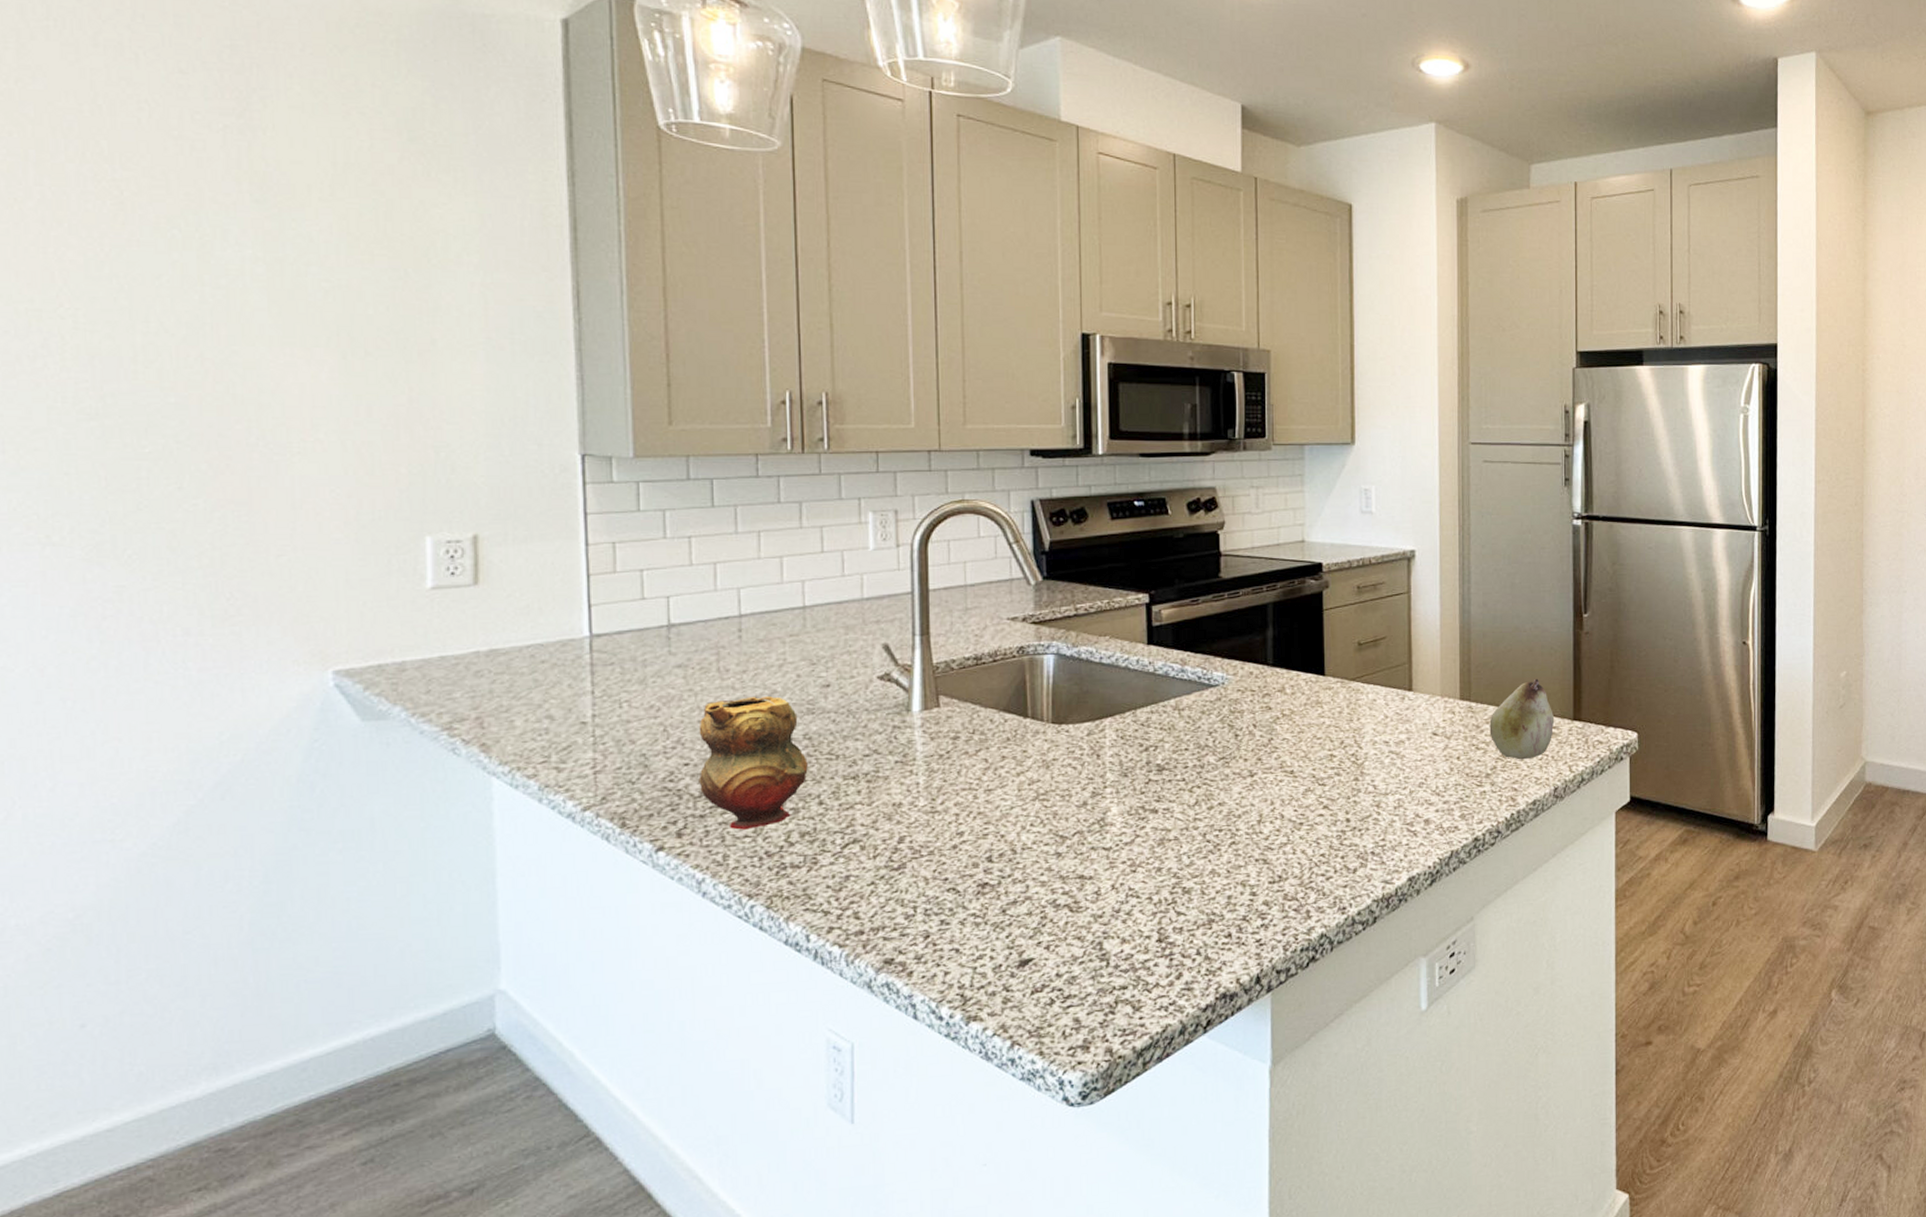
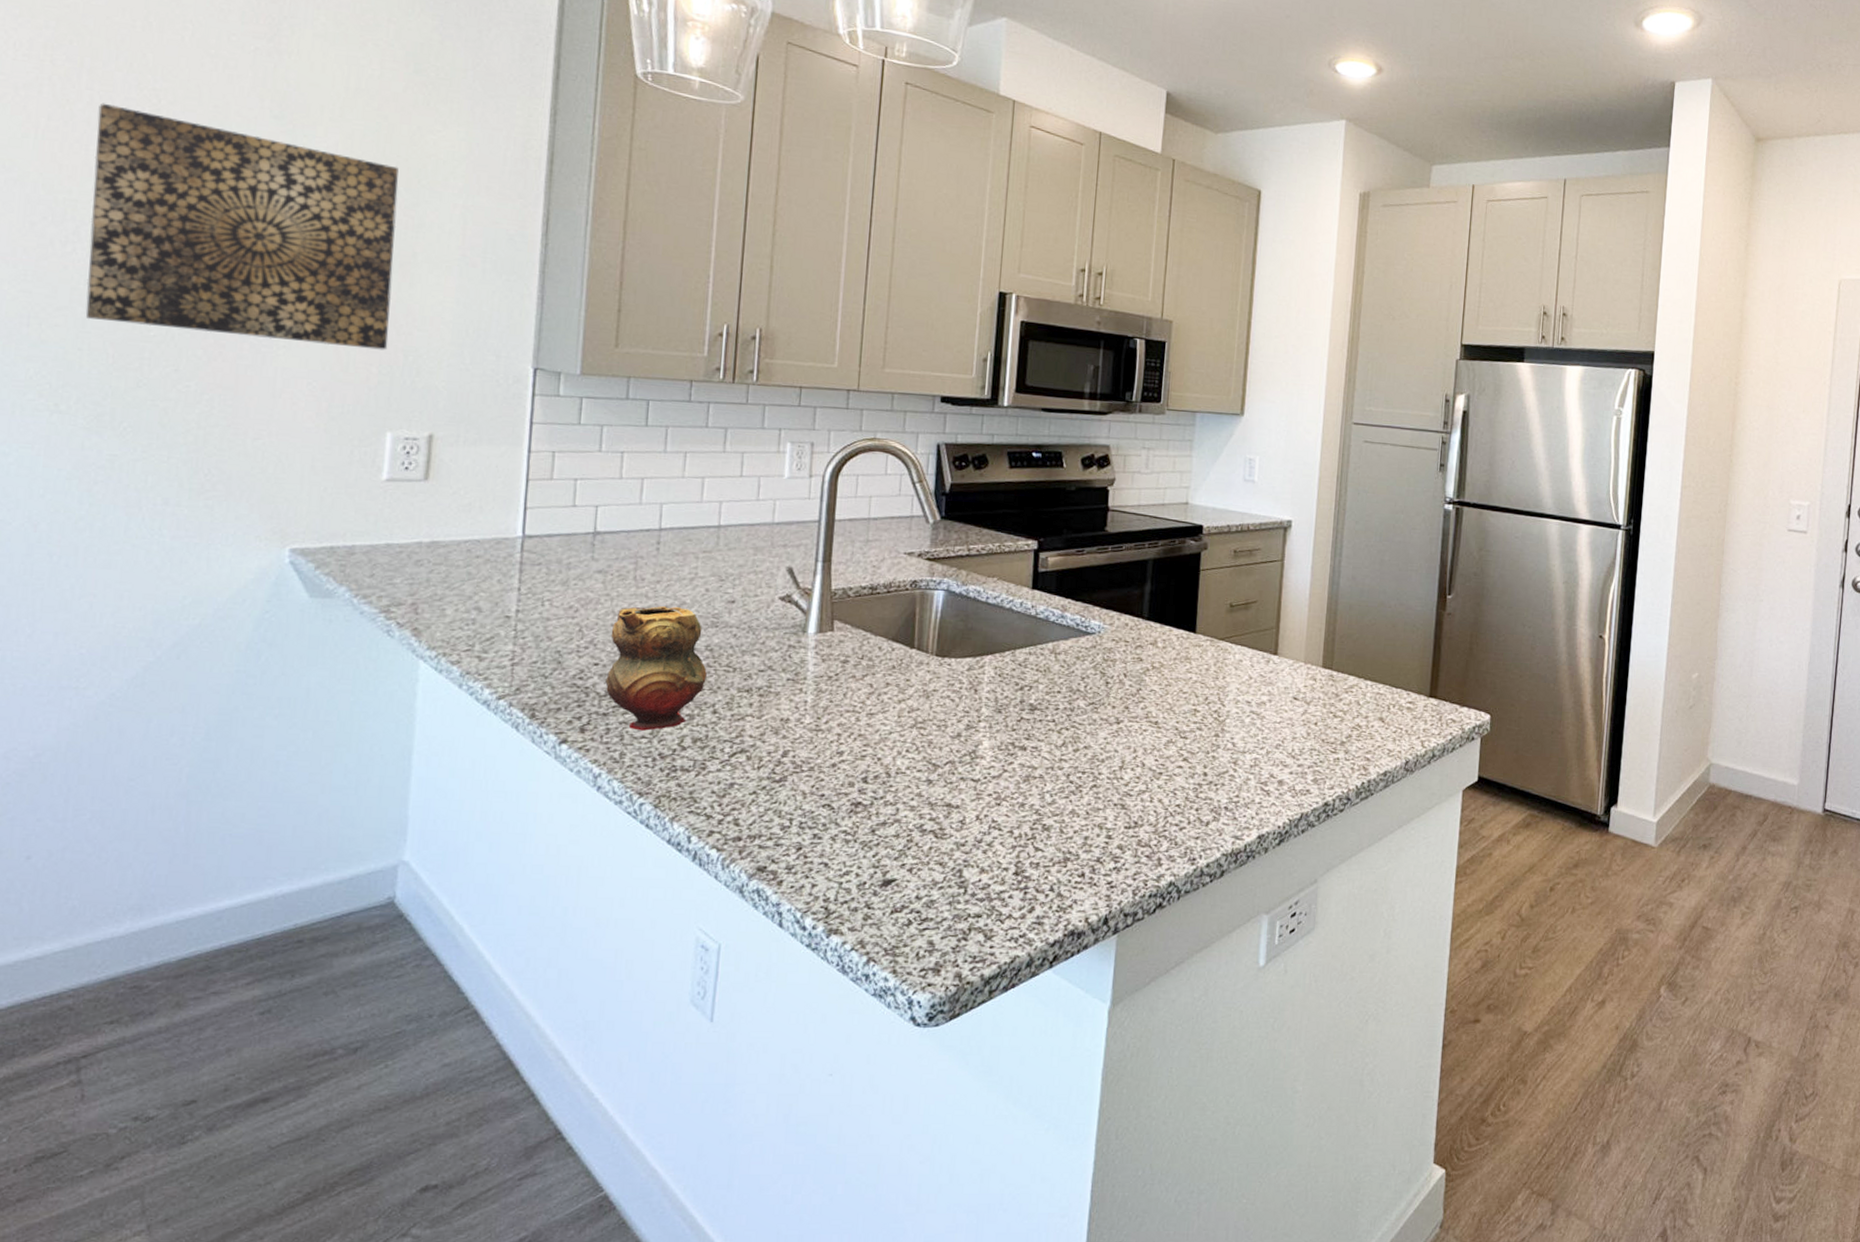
wall art: none [52,199,416,448] -> present [85,103,399,350]
fruit: present [1489,678,1555,760] -> none [1348,653,1412,731]

